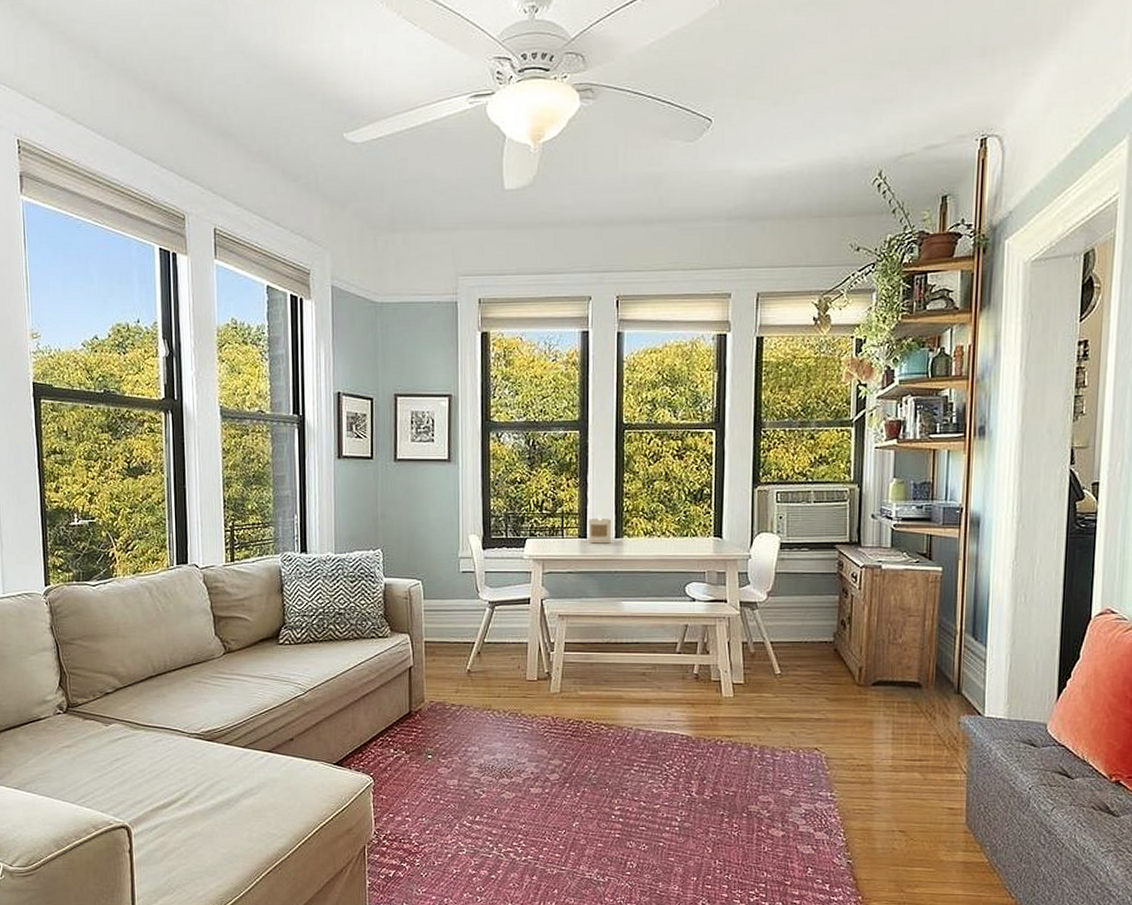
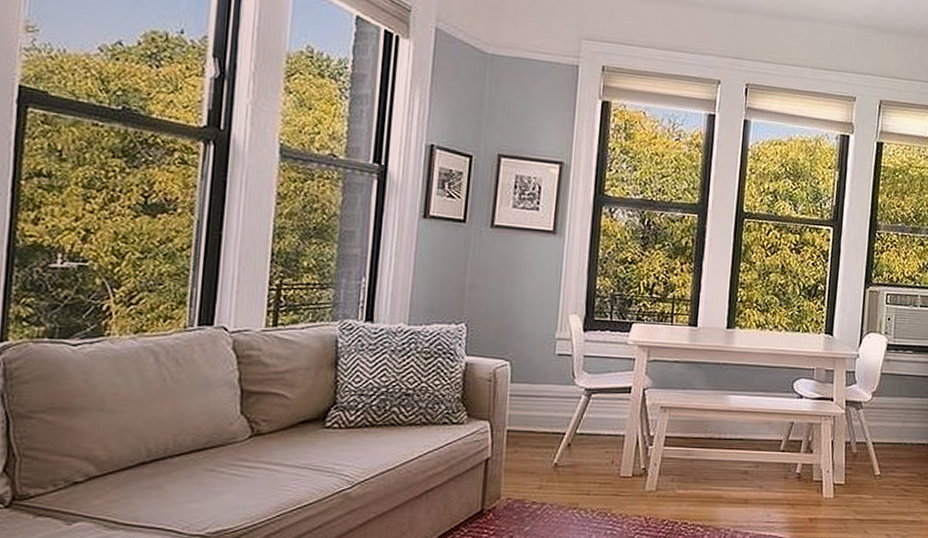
candle: present [588,515,612,544] -> none [698,303,725,334]

